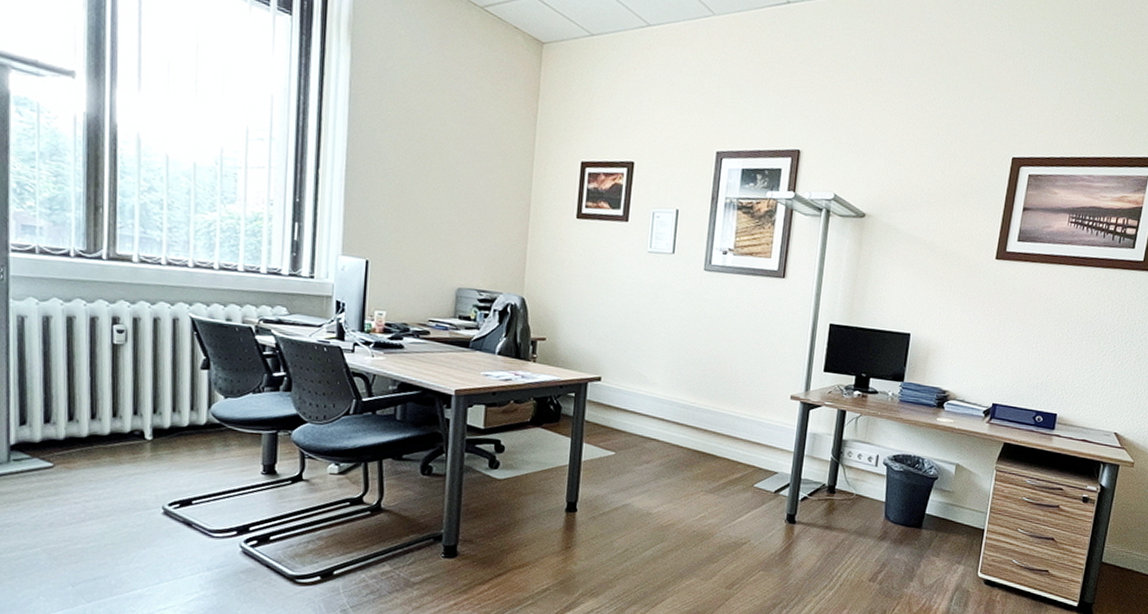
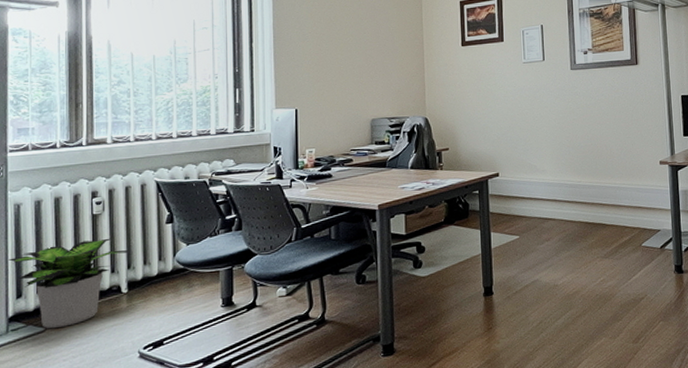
potted plant: none [10,372,157,467] -> present [9,238,130,329]

